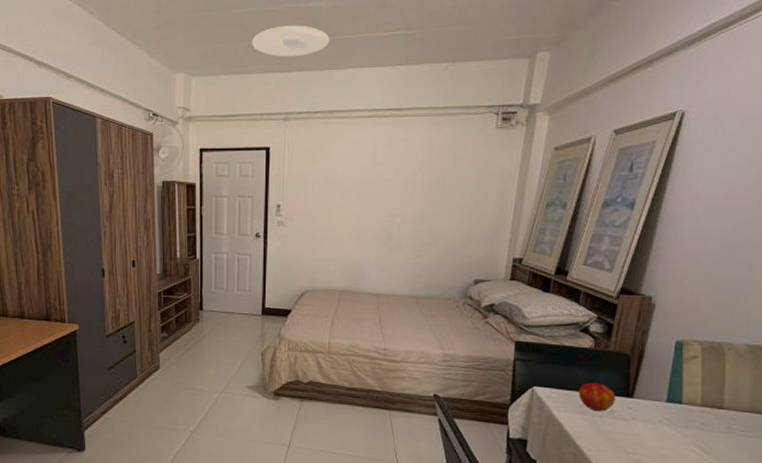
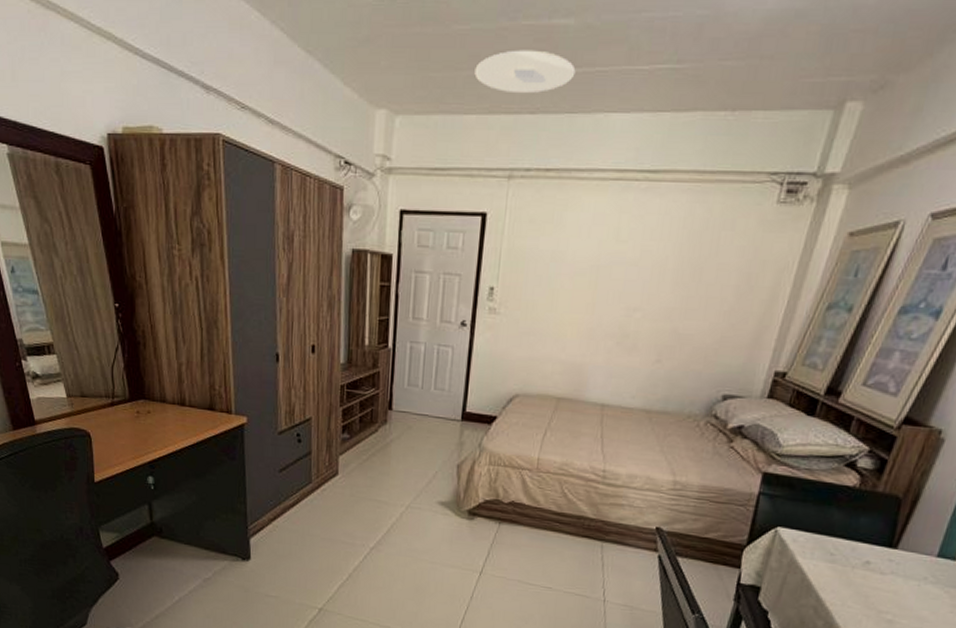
apple: present [579,382,616,412] -> none [831,527,876,562]

